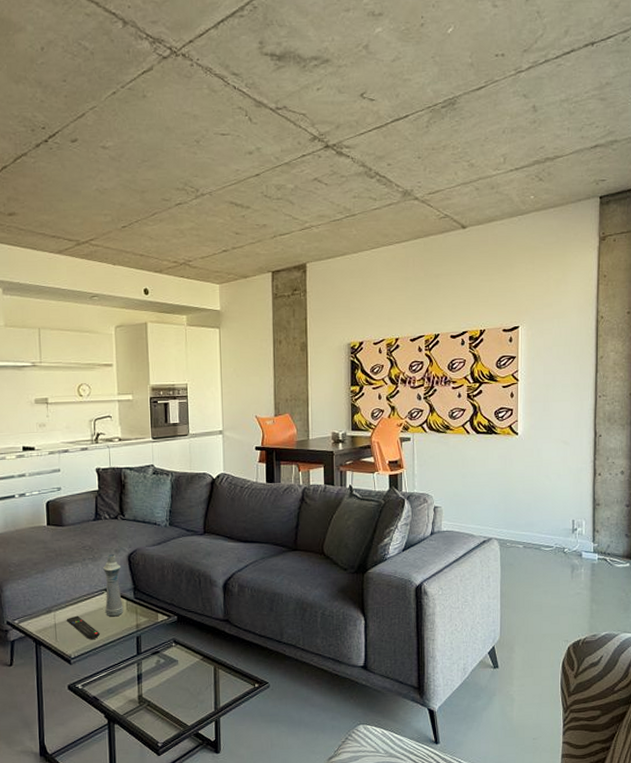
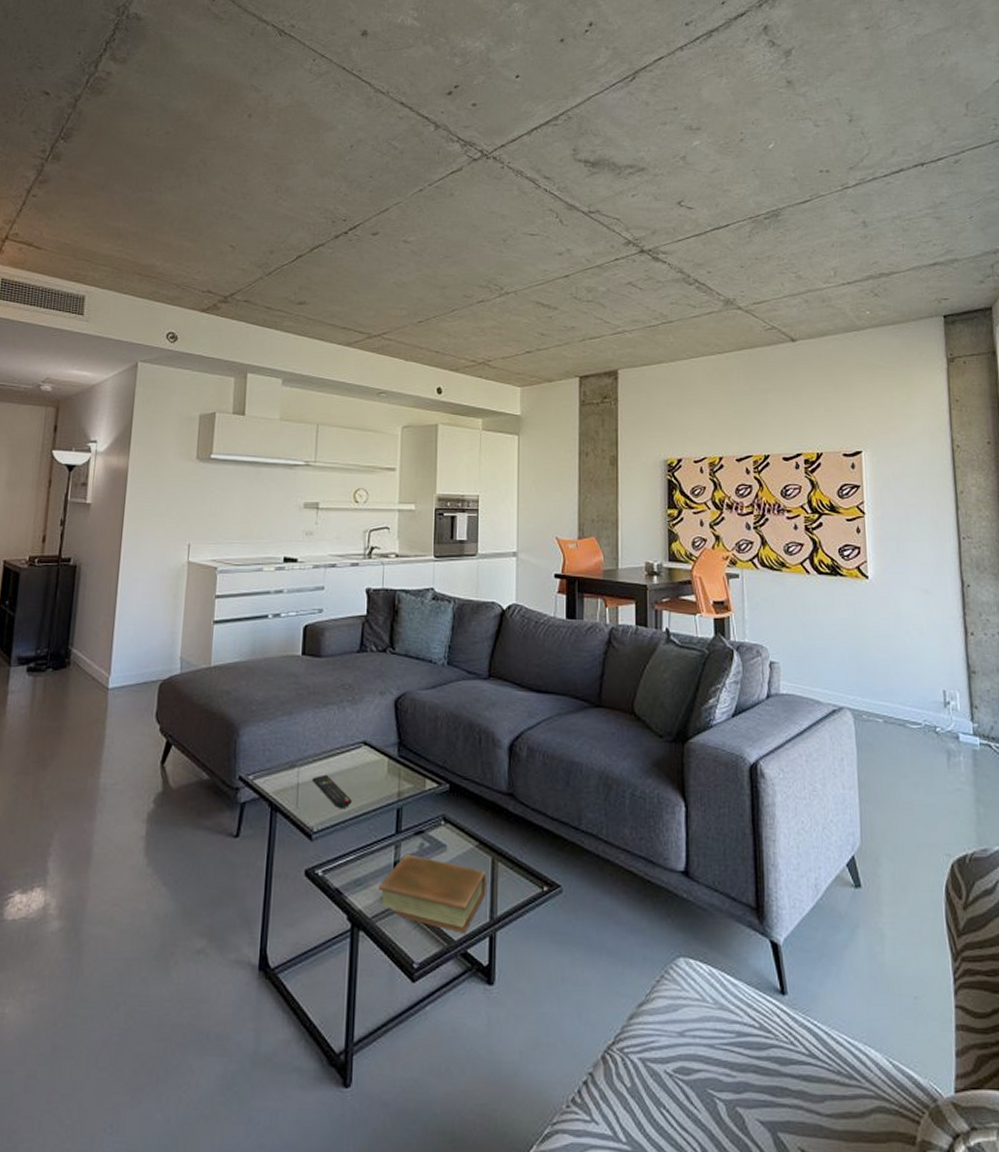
bottle: present [103,553,124,617] -> none [361,696,385,780]
book: none [127,668,211,721] -> present [378,853,486,934]

